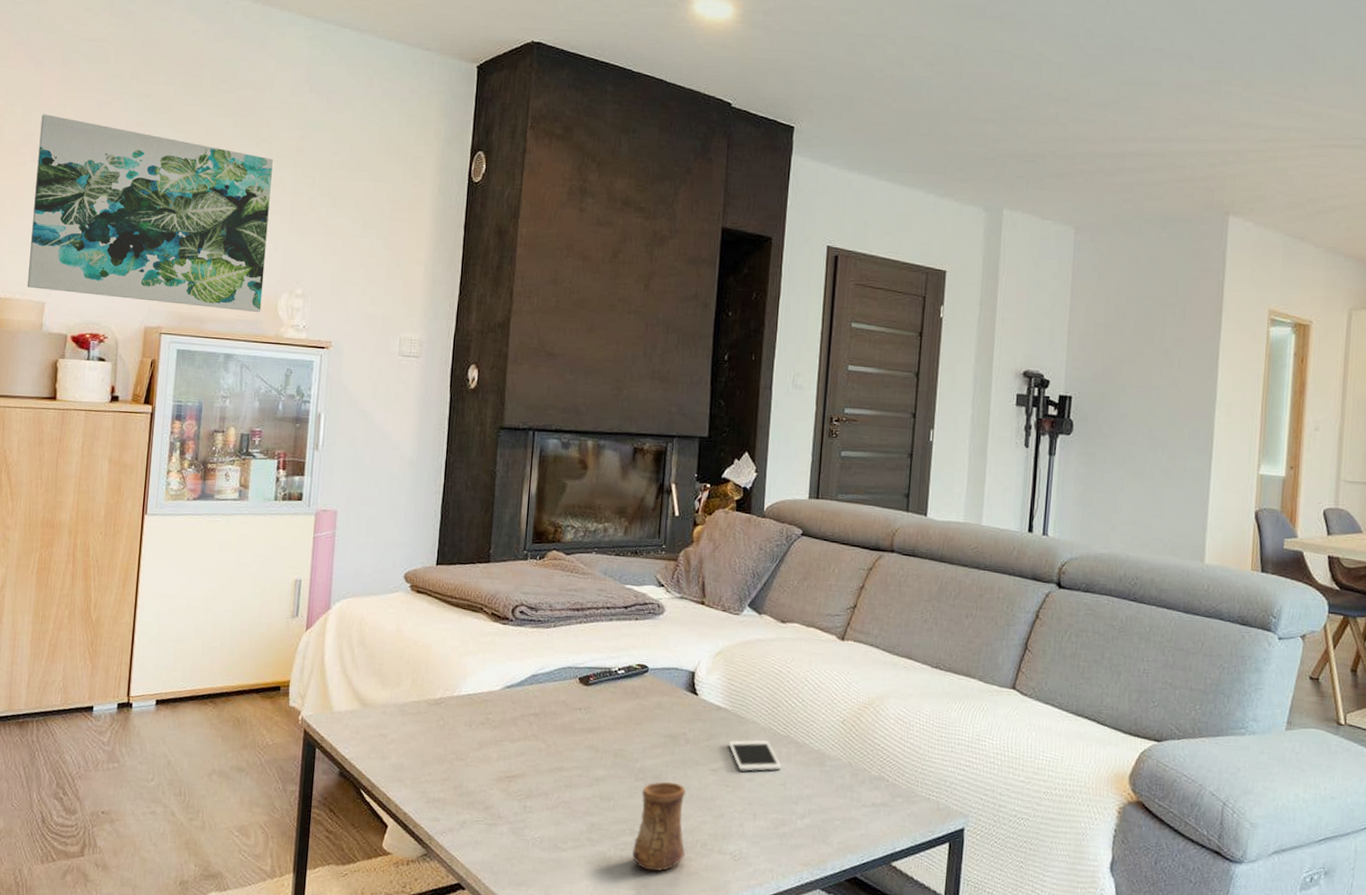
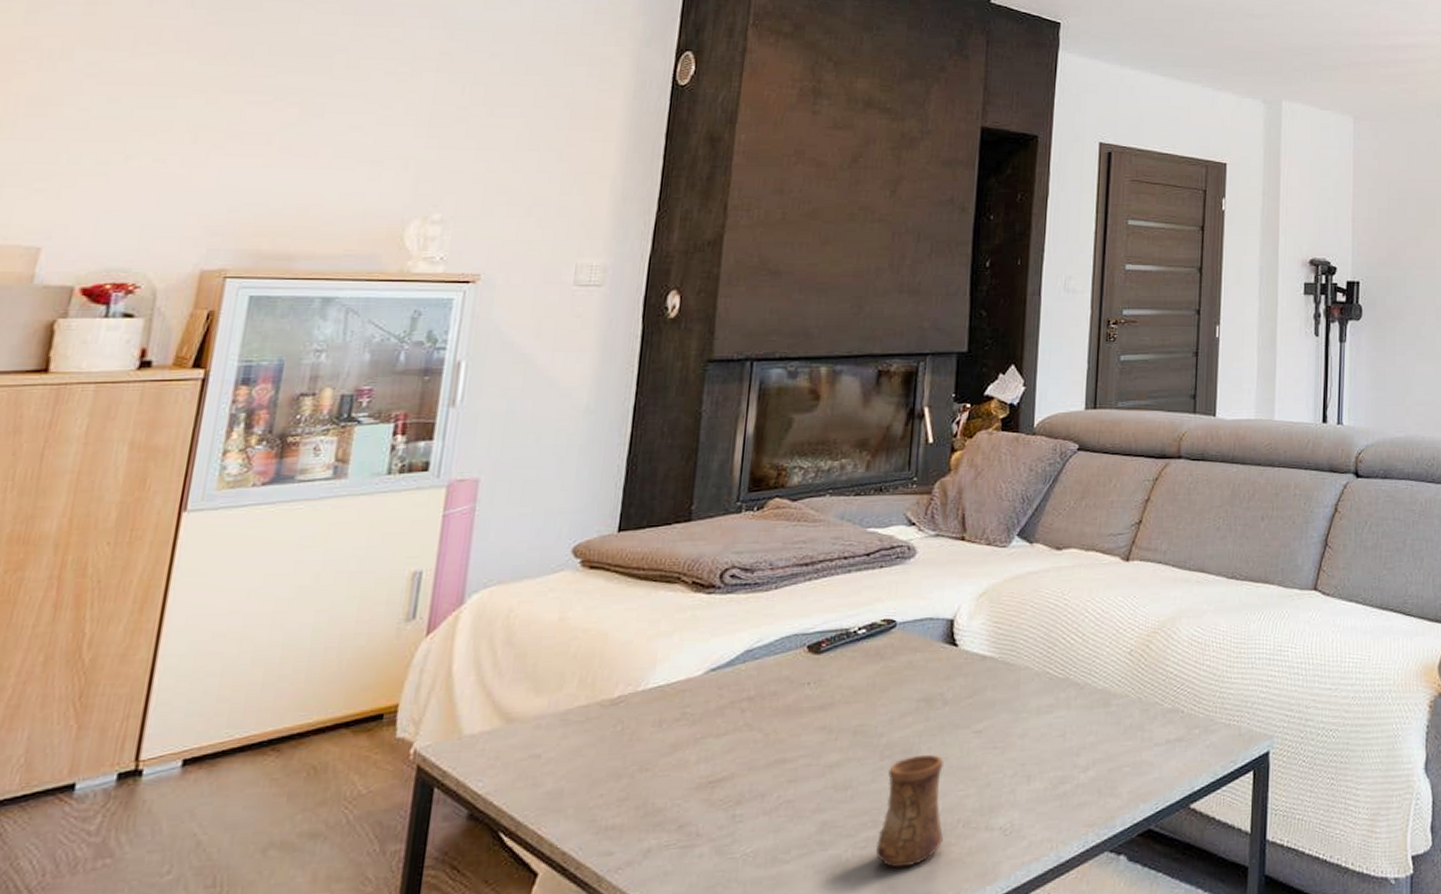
wall art: present [26,114,273,312] -> none [12,12,407,244]
cell phone: present [729,739,781,772] -> none [996,686,1059,728]

